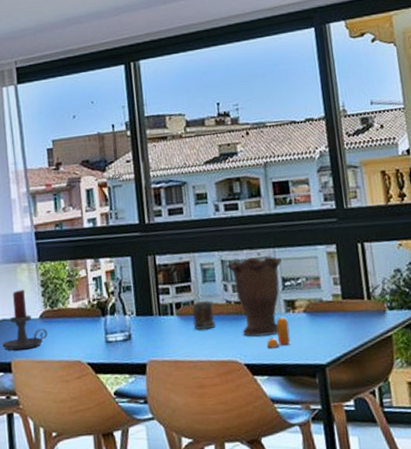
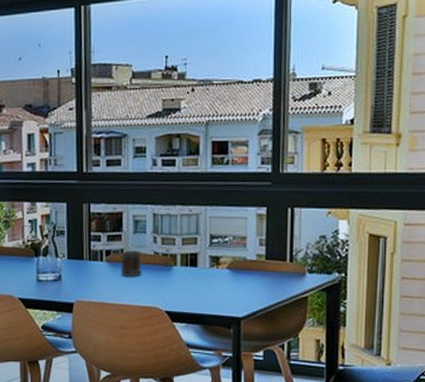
vase: present [227,257,282,337] -> none [158,213,213,288]
pepper shaker: present [266,316,291,349] -> none [188,271,212,300]

